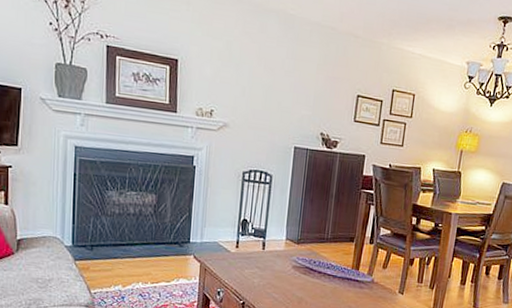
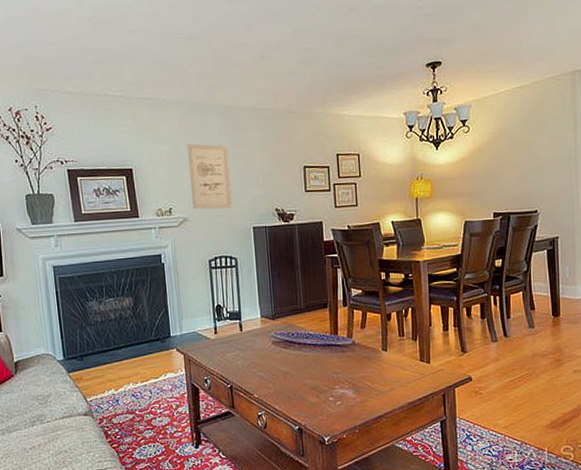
wall art: none [236,46,283,123] -> present [187,143,233,209]

